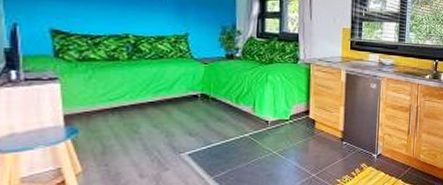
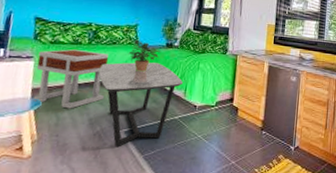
side table: none [64,67,157,135] -> present [32,49,109,109]
coffee table: none [146,77,251,170] -> present [98,62,184,146]
potted plant: none [180,51,221,89] -> present [128,39,162,73]

